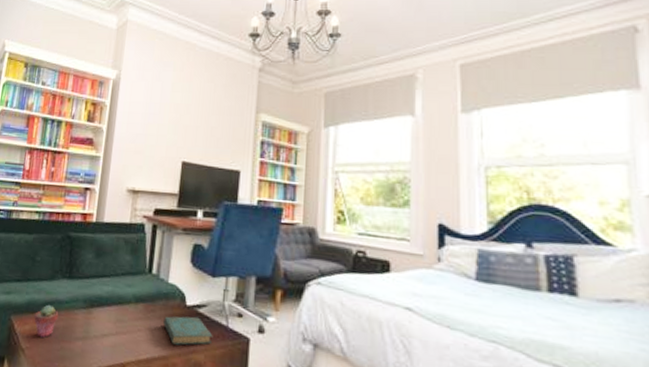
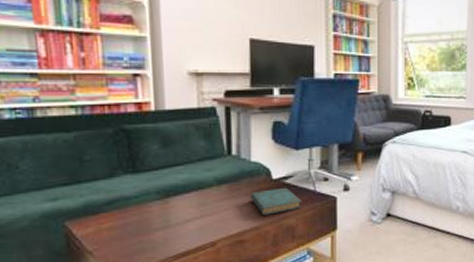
potted succulent: present [34,304,59,338] -> none [96,202,129,237]

